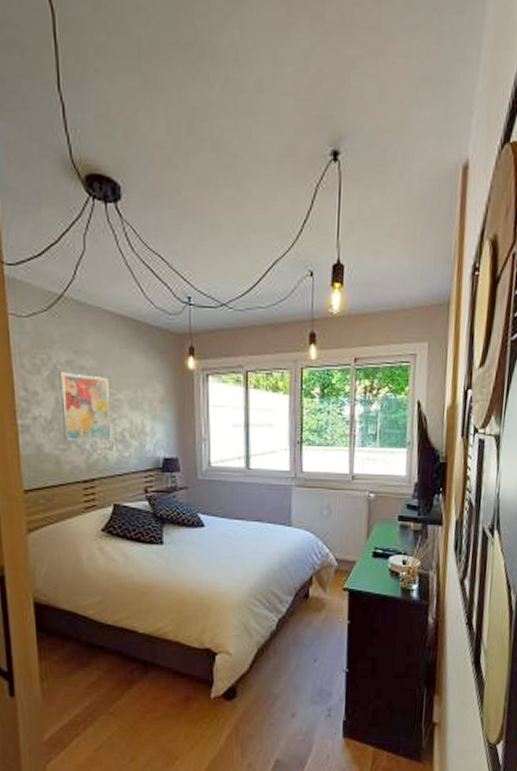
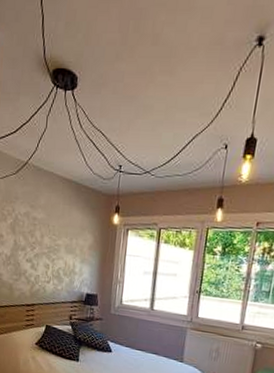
wall art: present [59,372,112,442] -> none [17,221,53,275]

